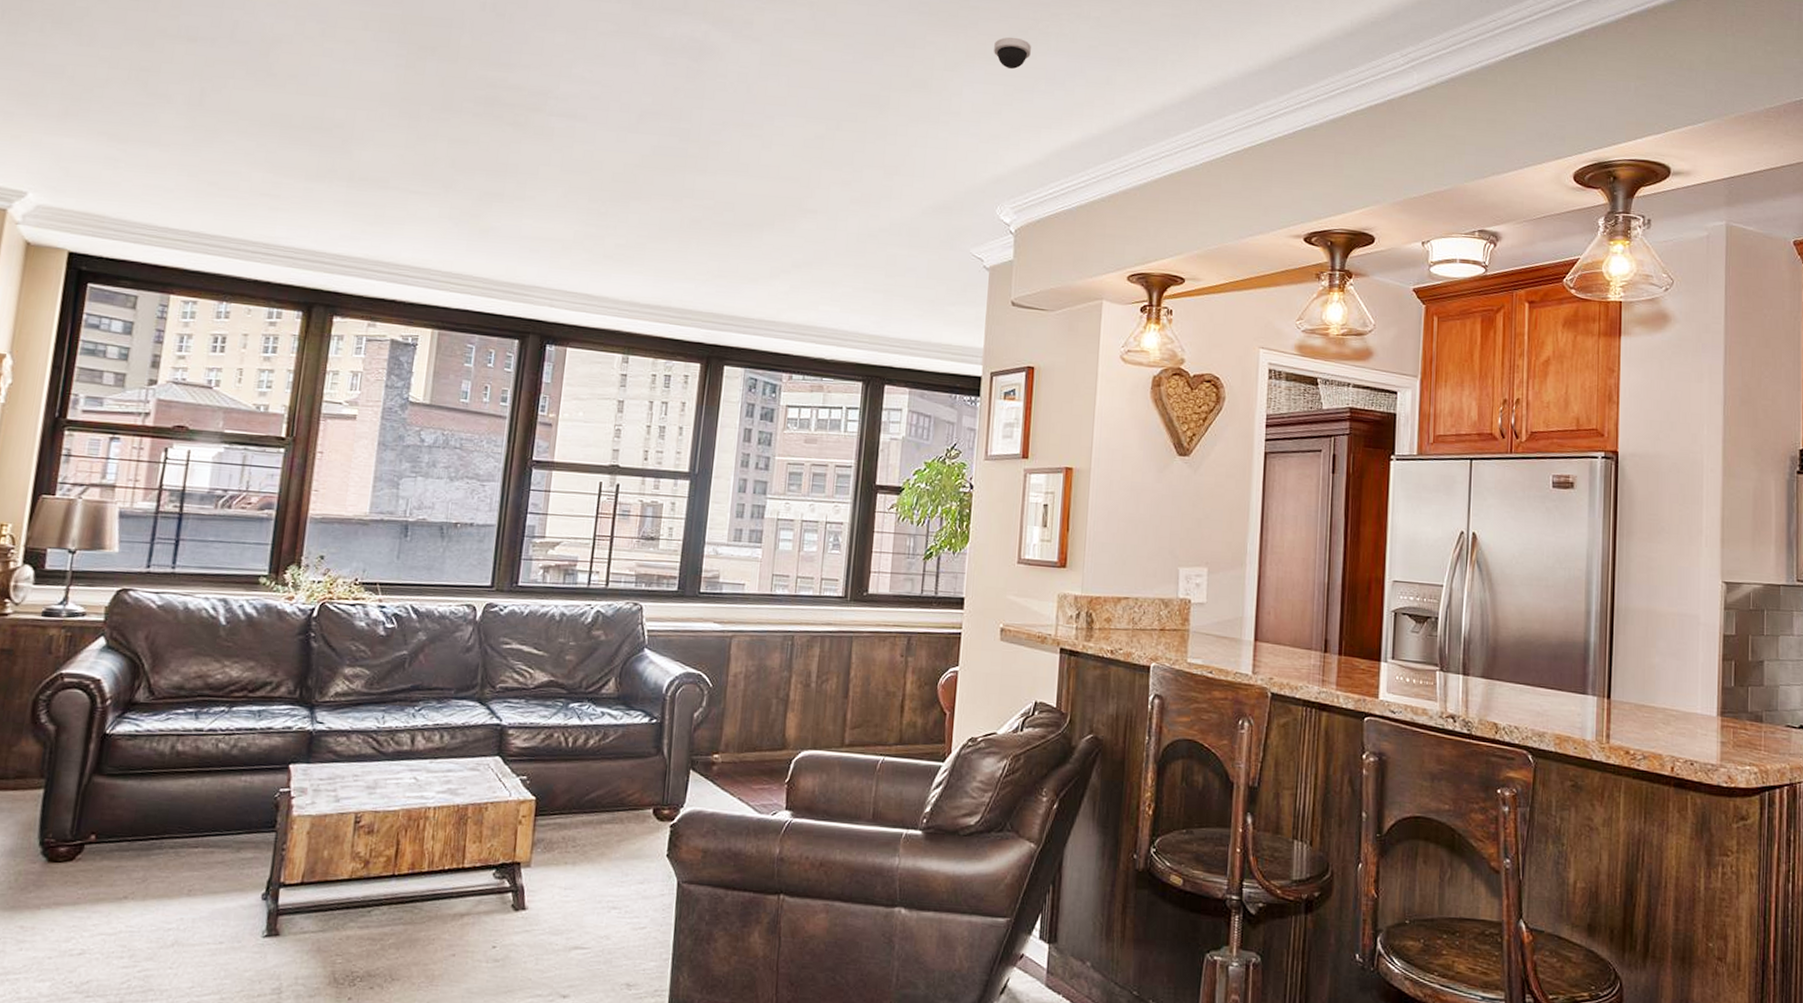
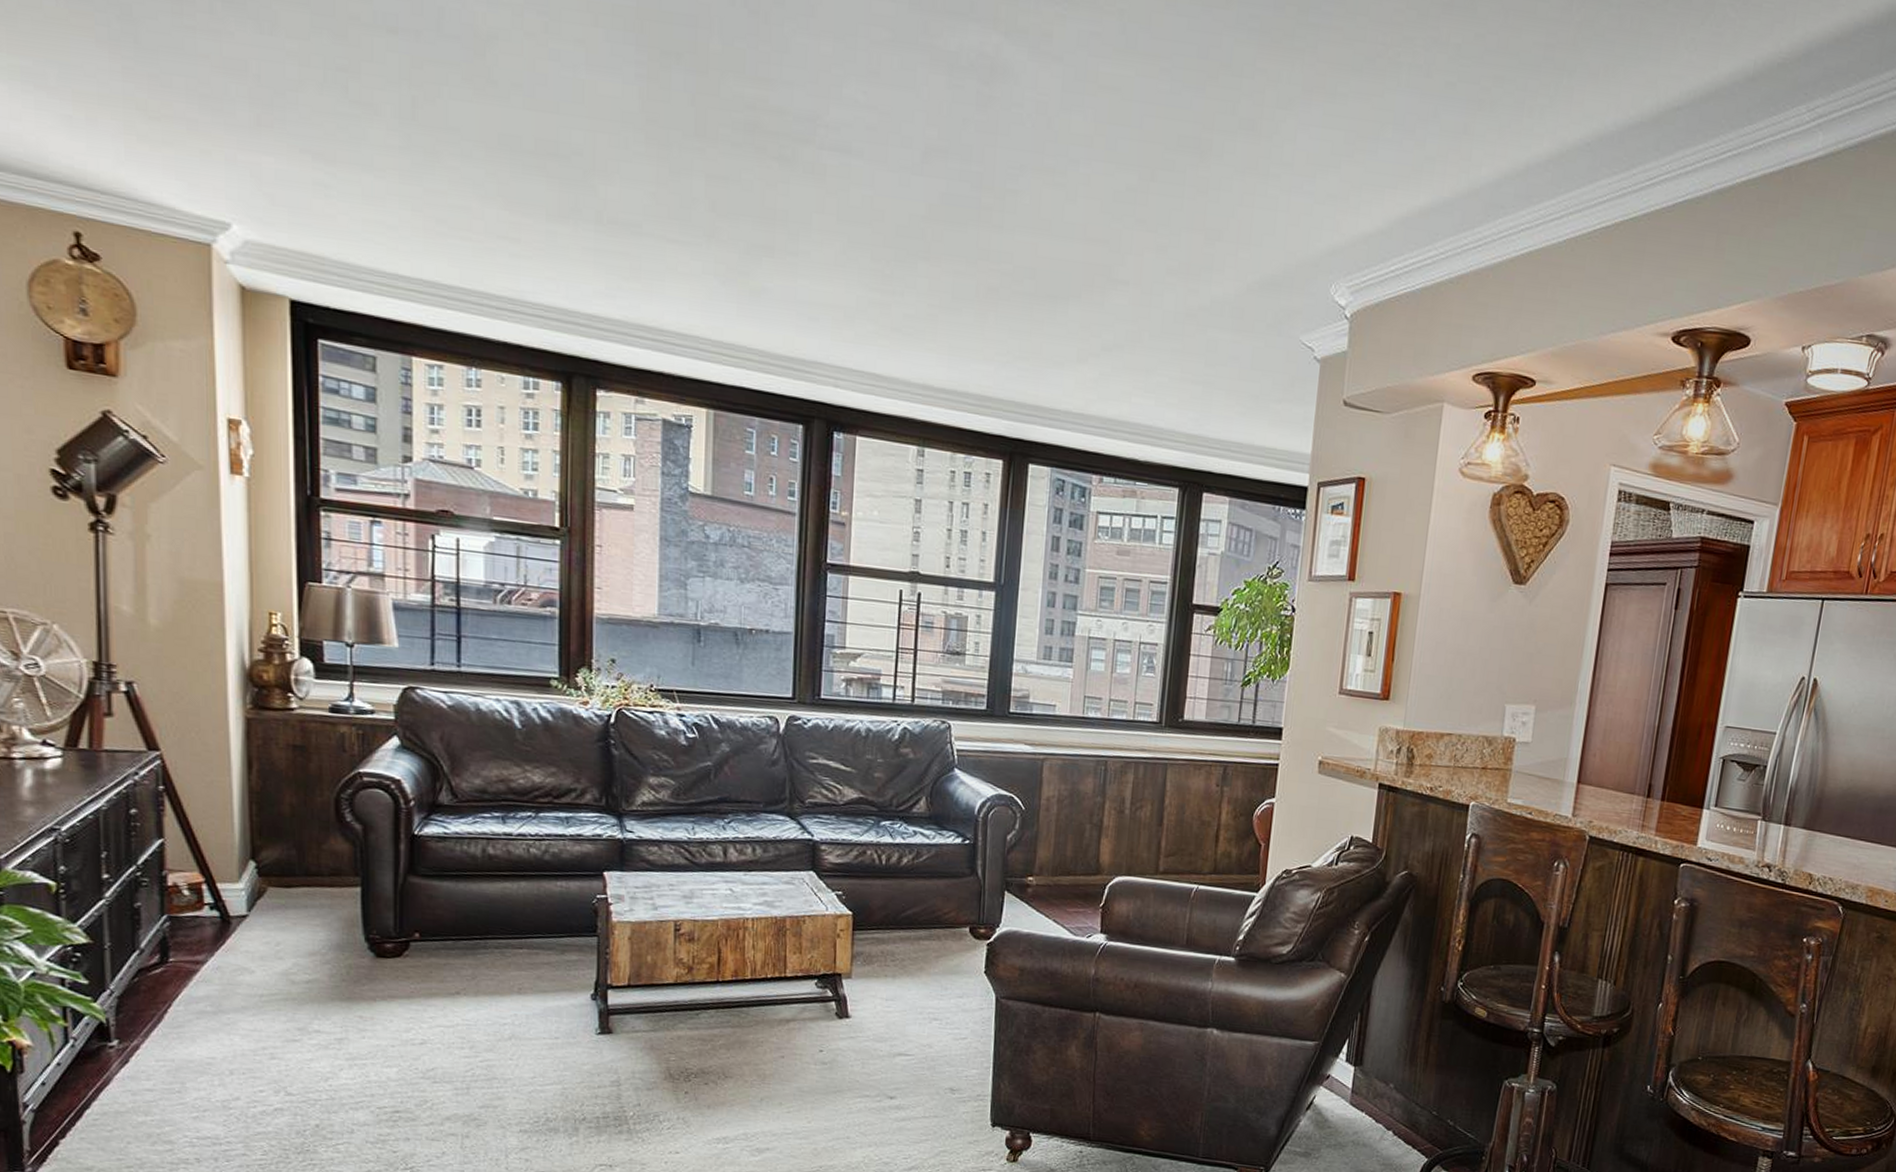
dome security camera: present [994,37,1031,70] -> none [1334,66,1379,110]

